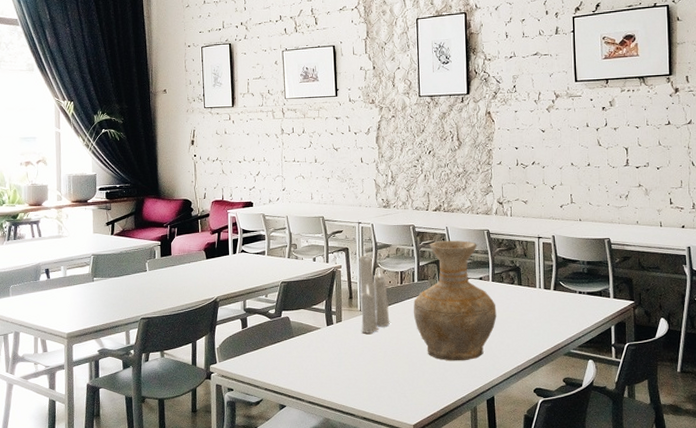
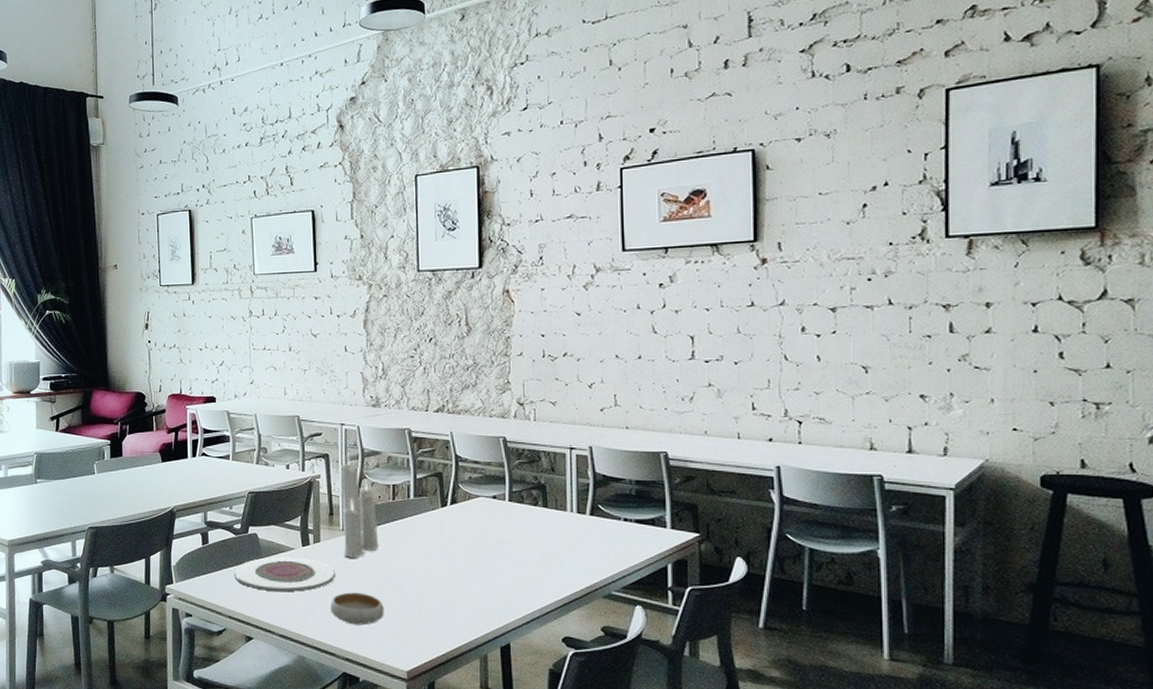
plate: none [269,335,354,365] -> present [234,556,335,592]
bowl: none [350,362,395,389] -> present [330,592,384,625]
vase: present [413,240,497,361] -> none [408,449,515,598]

